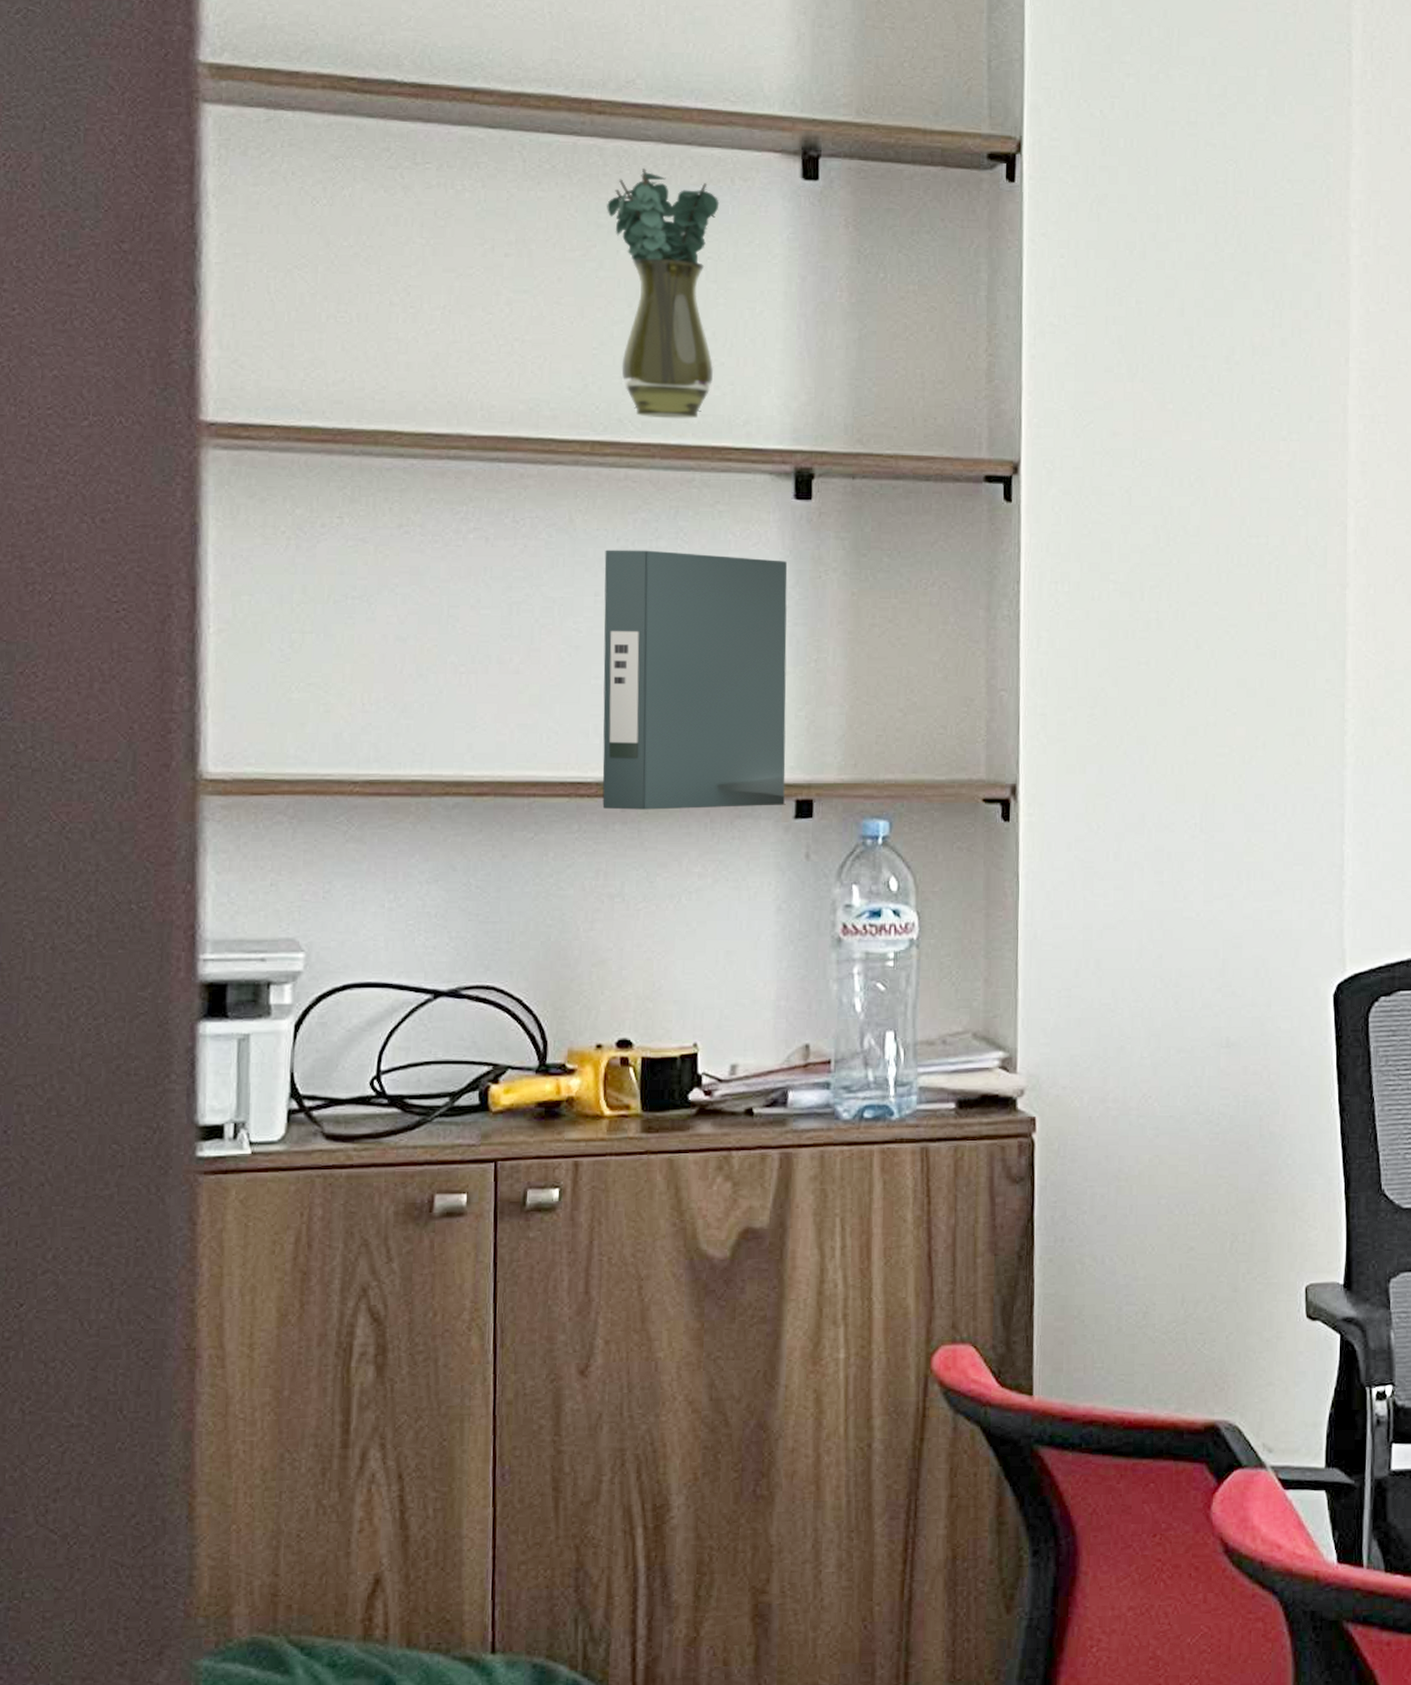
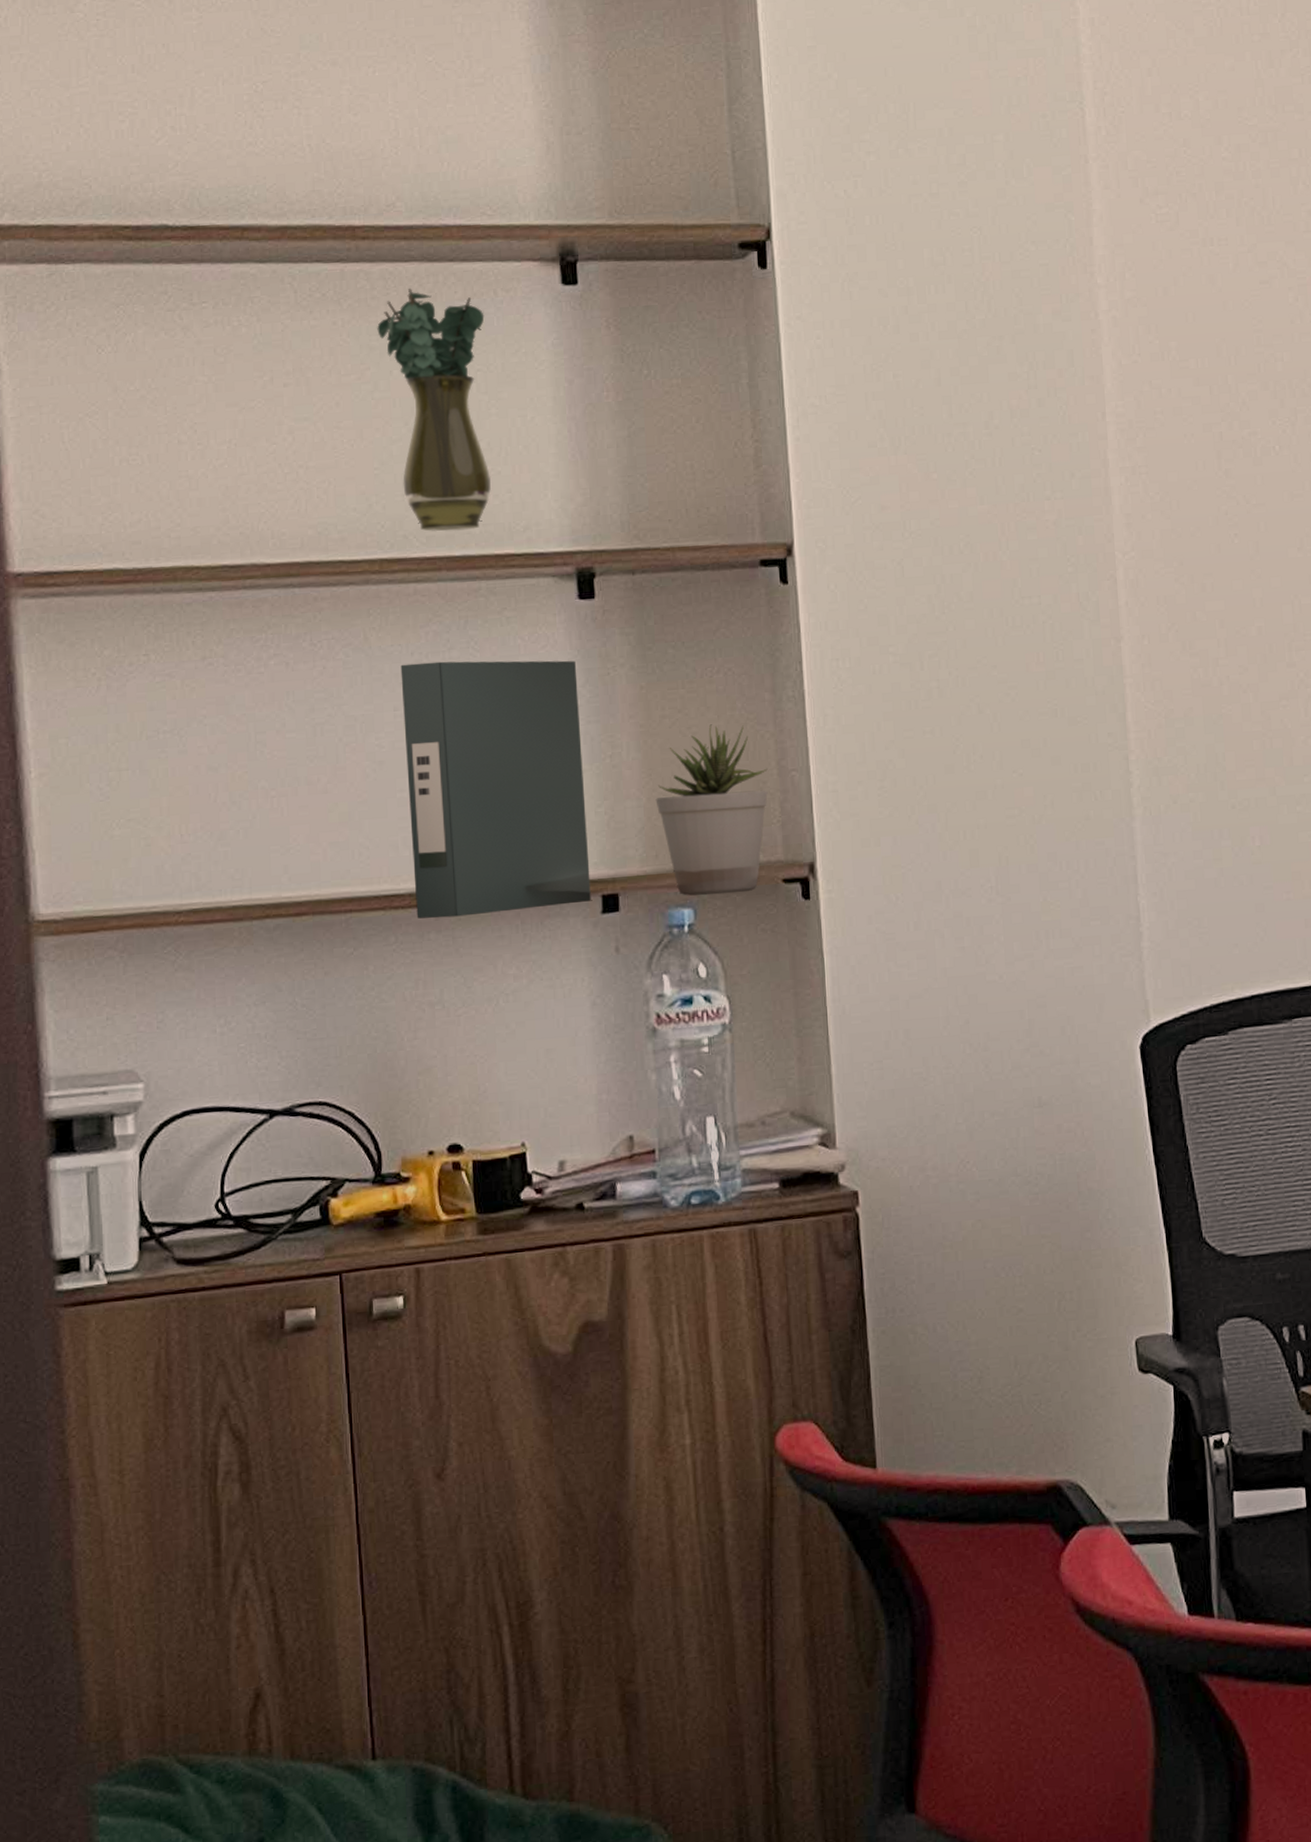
potted plant: none [858,637,976,809] -> present [655,724,768,896]

